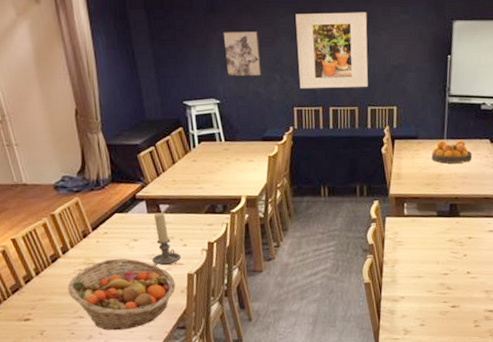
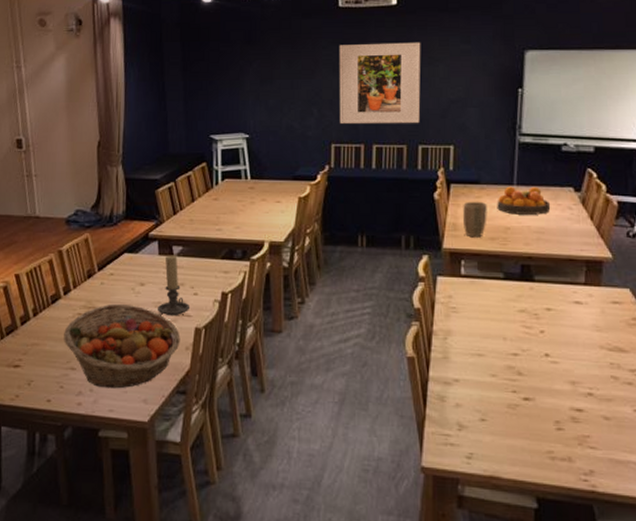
wall art: present [223,30,261,77] -> none [258,62,297,110]
plant pot: none [405,153,424,184] -> present [463,201,487,238]

